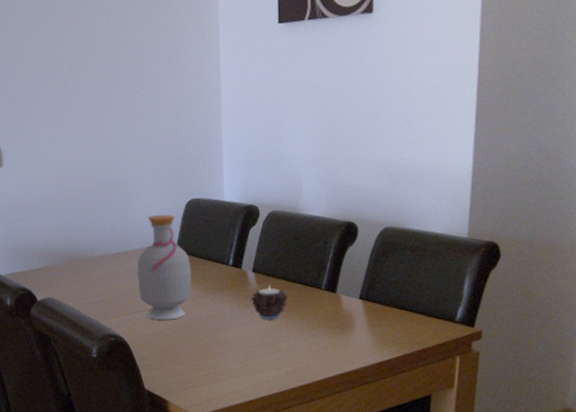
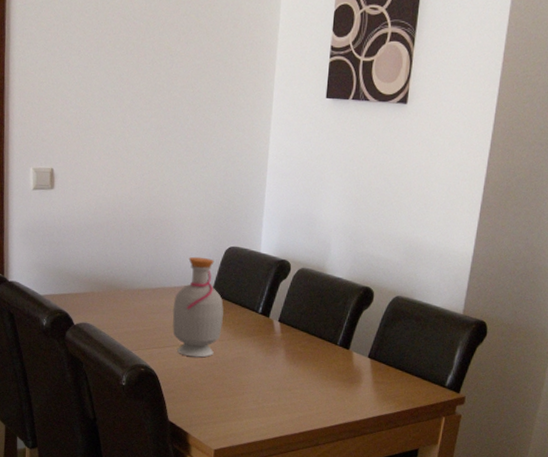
candle: present [251,286,288,319] -> none [274,337,307,367]

